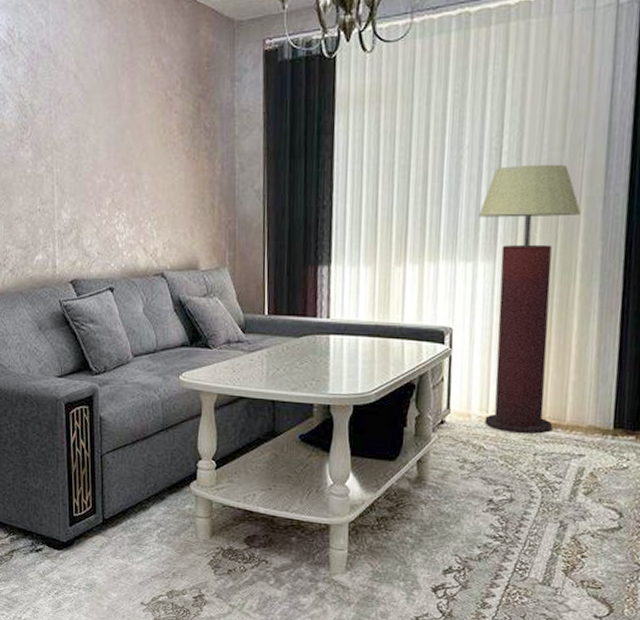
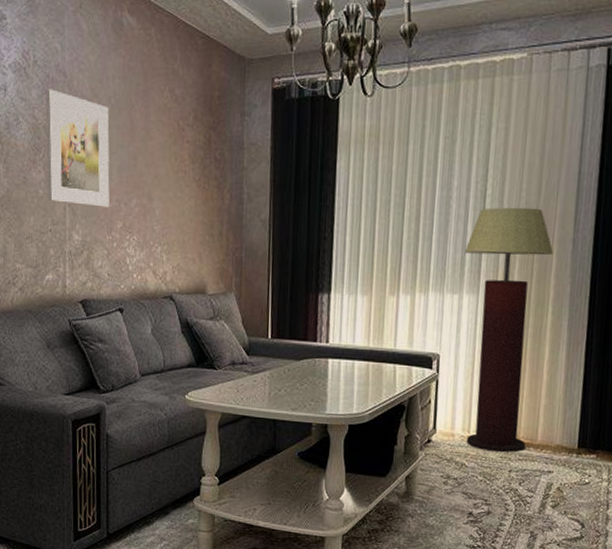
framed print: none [32,65,97,184] -> present [46,89,110,208]

